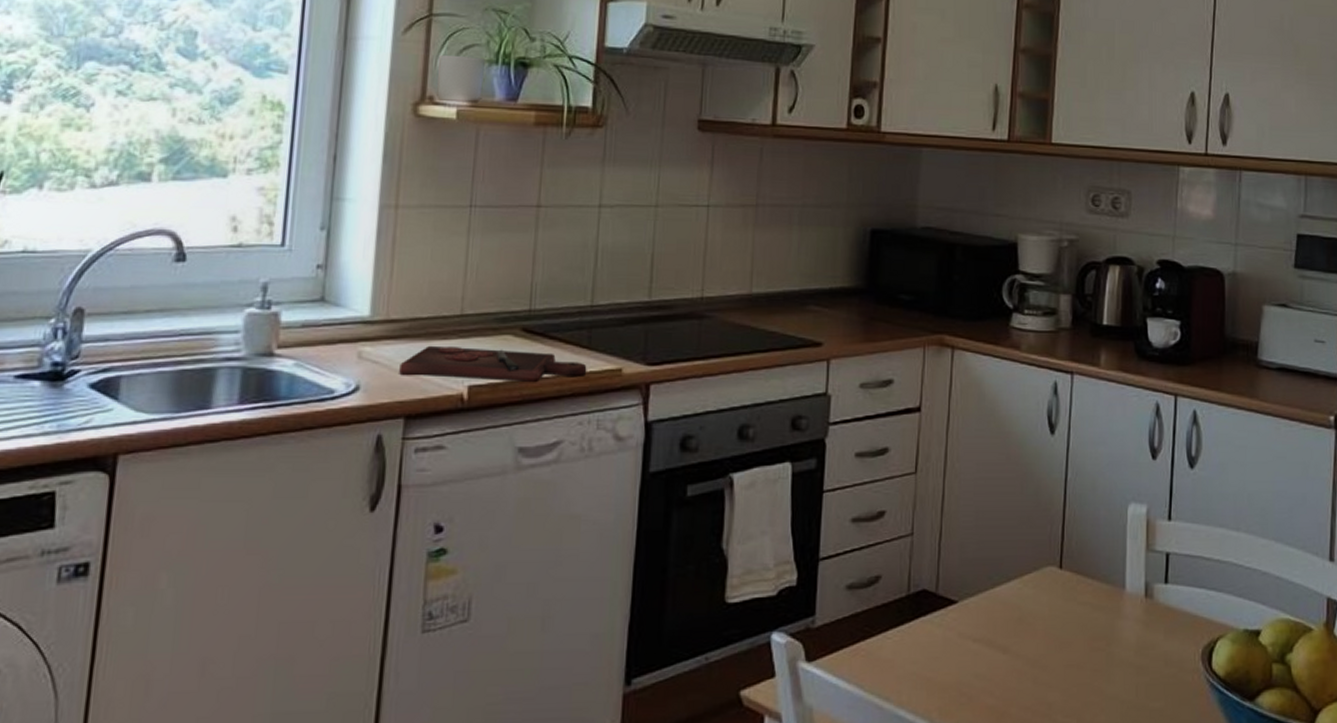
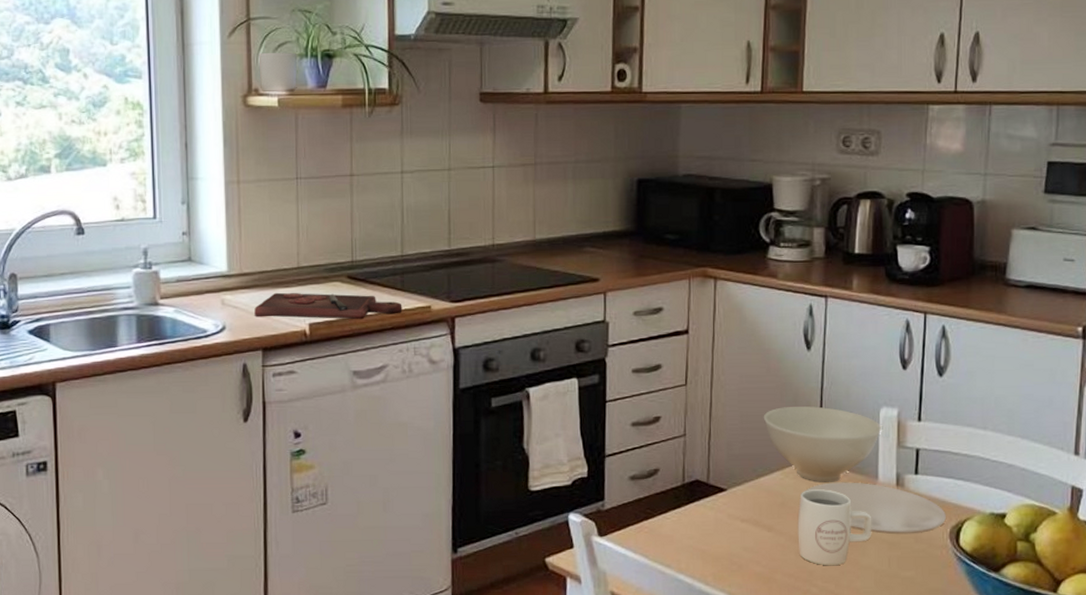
bowl: none [1001,501,1130,593] -> present [763,406,882,482]
mug: none [1036,601,1118,696] -> present [797,489,872,566]
plate: none [1046,592,1197,657] -> present [805,482,946,535]

